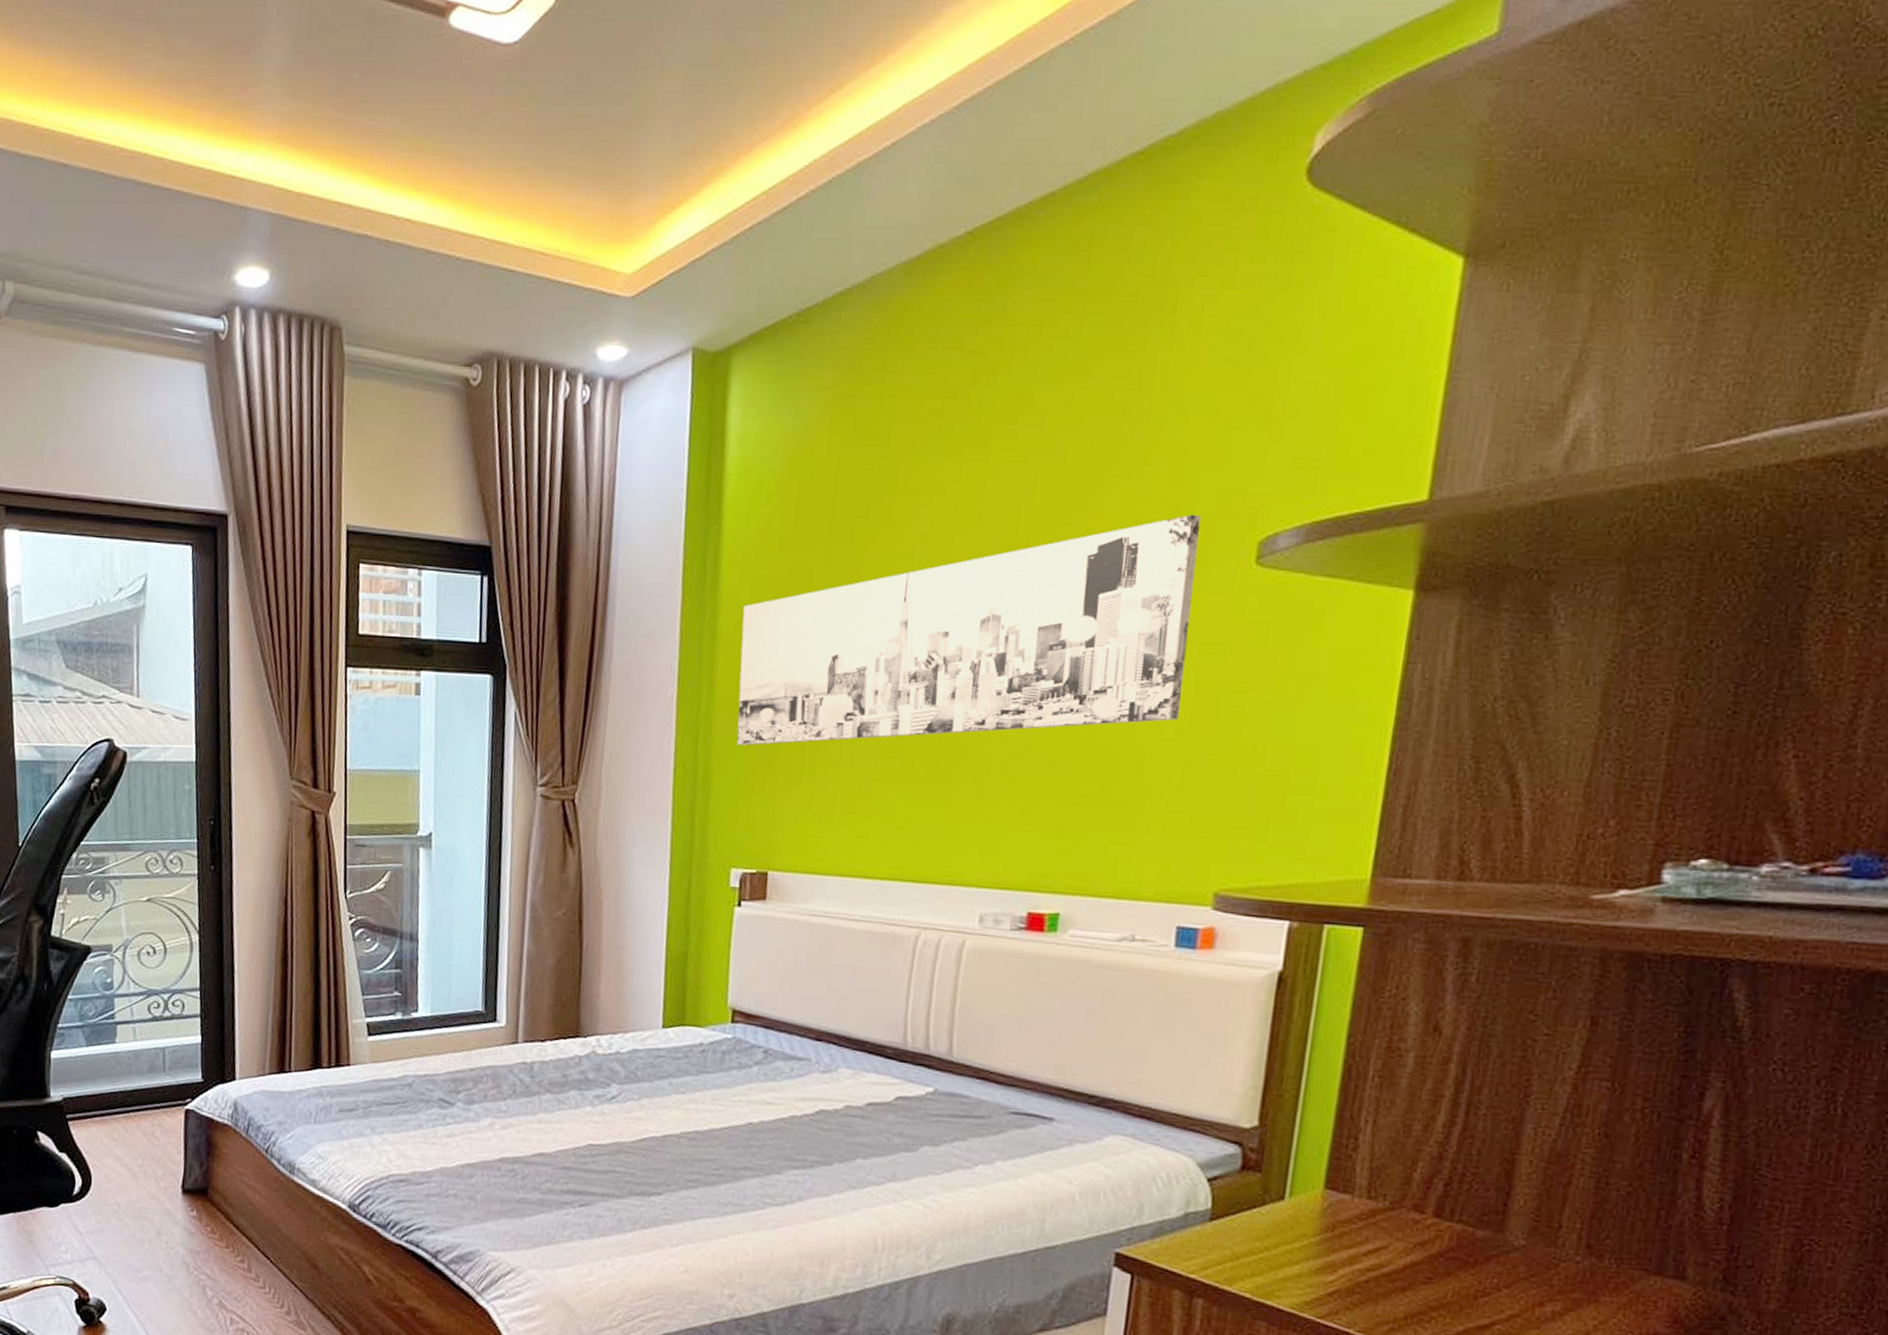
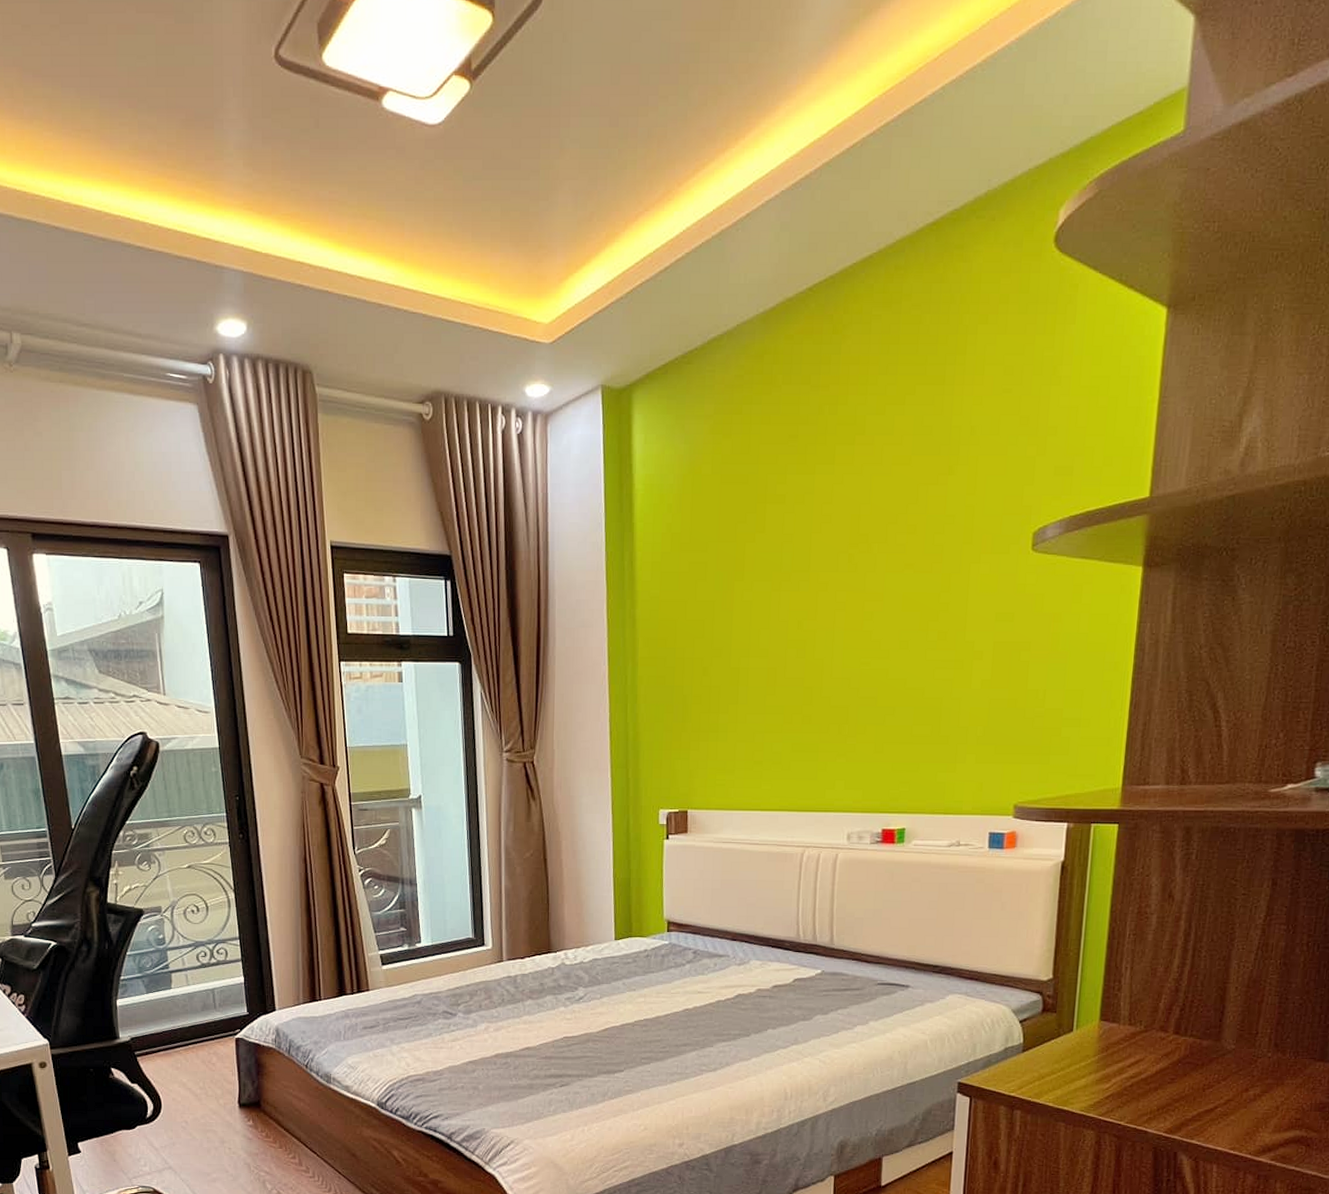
wall art: present [736,514,1201,746] -> none [655,513,991,711]

